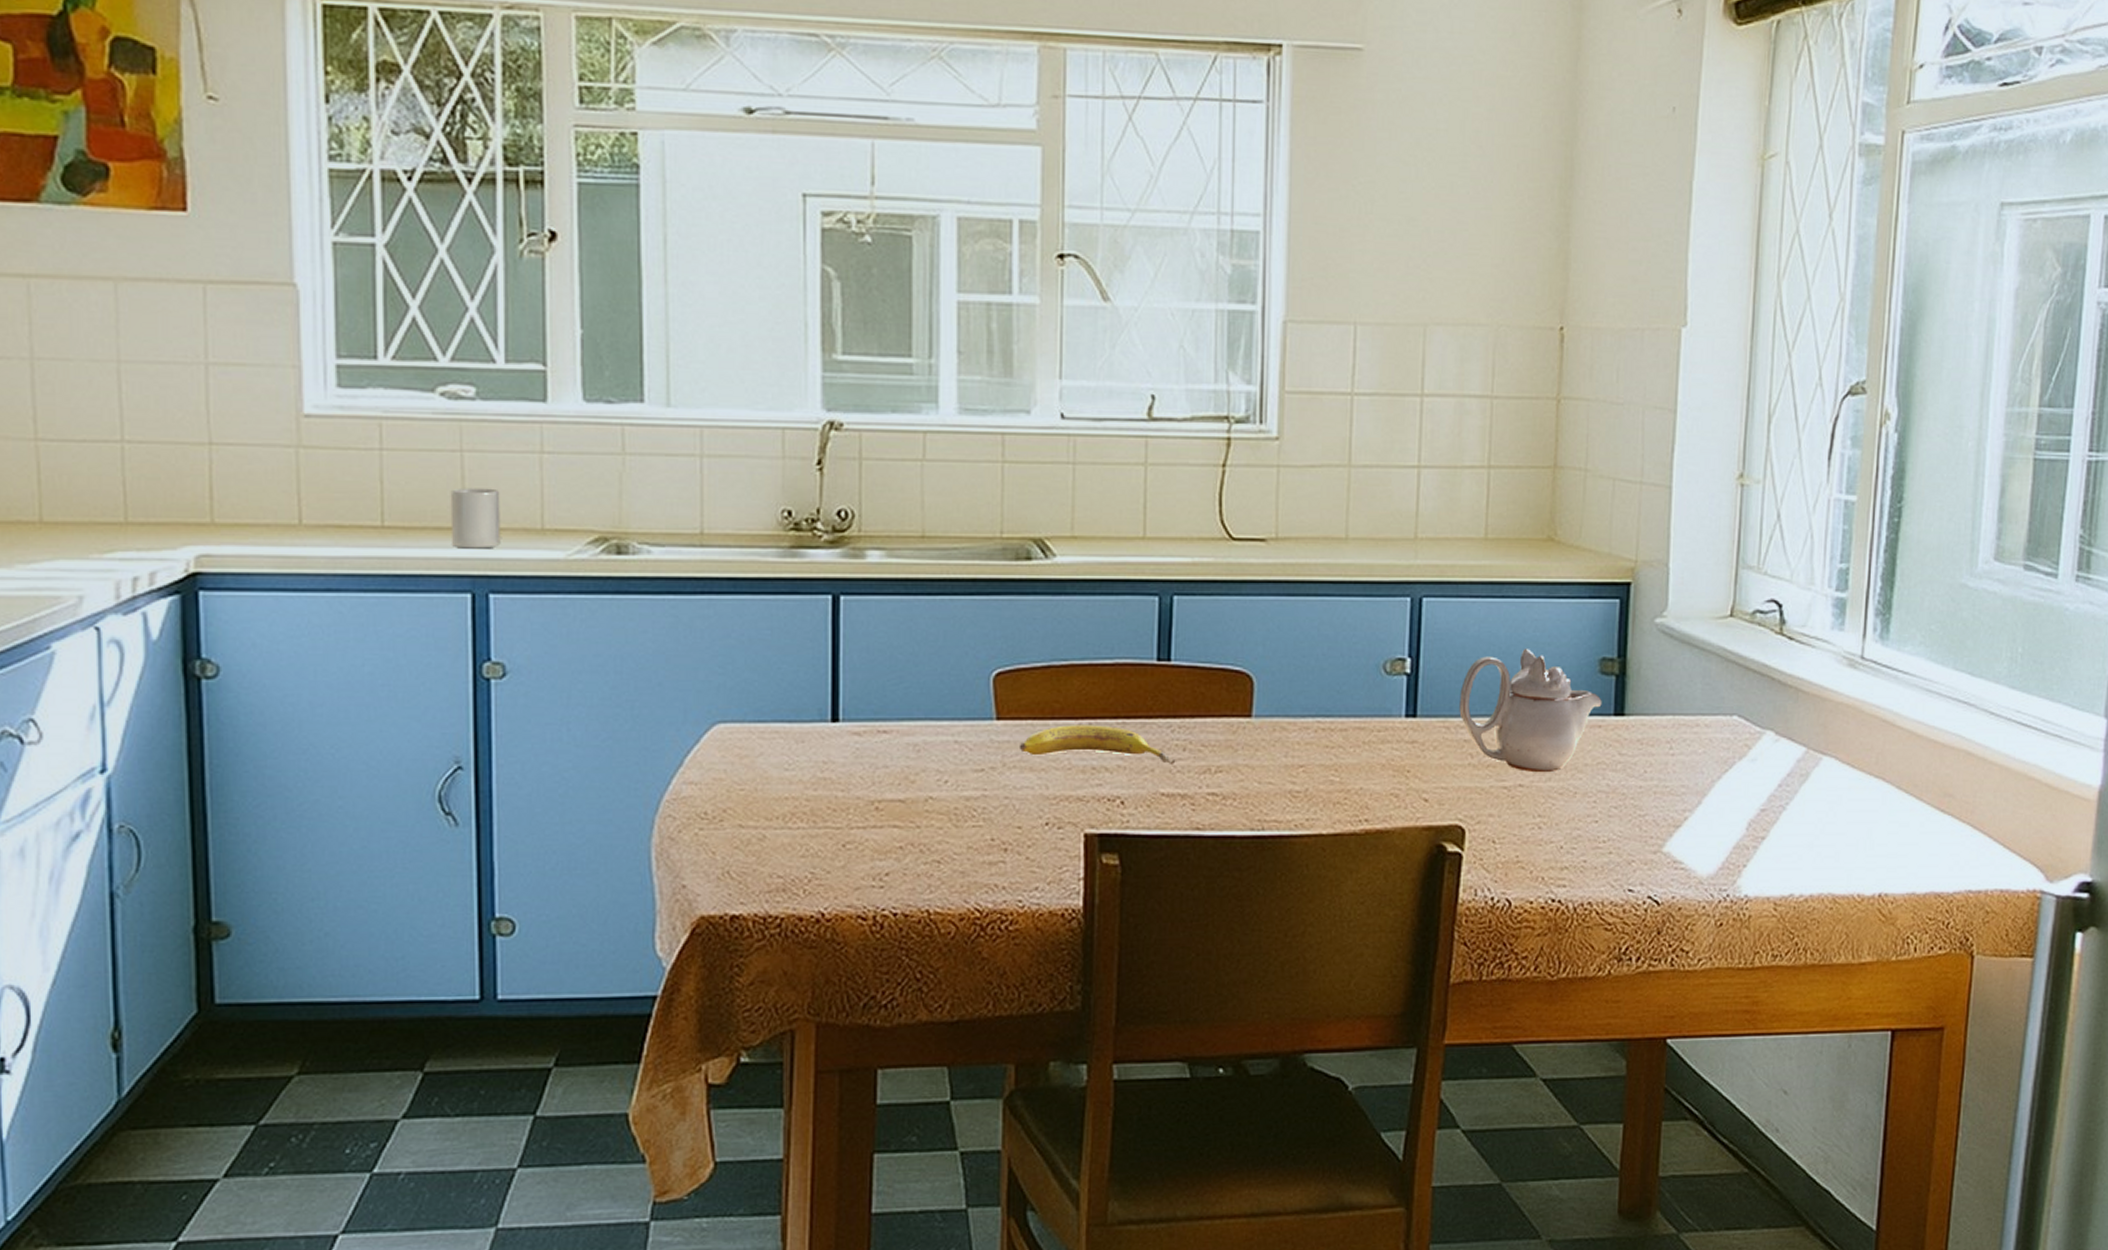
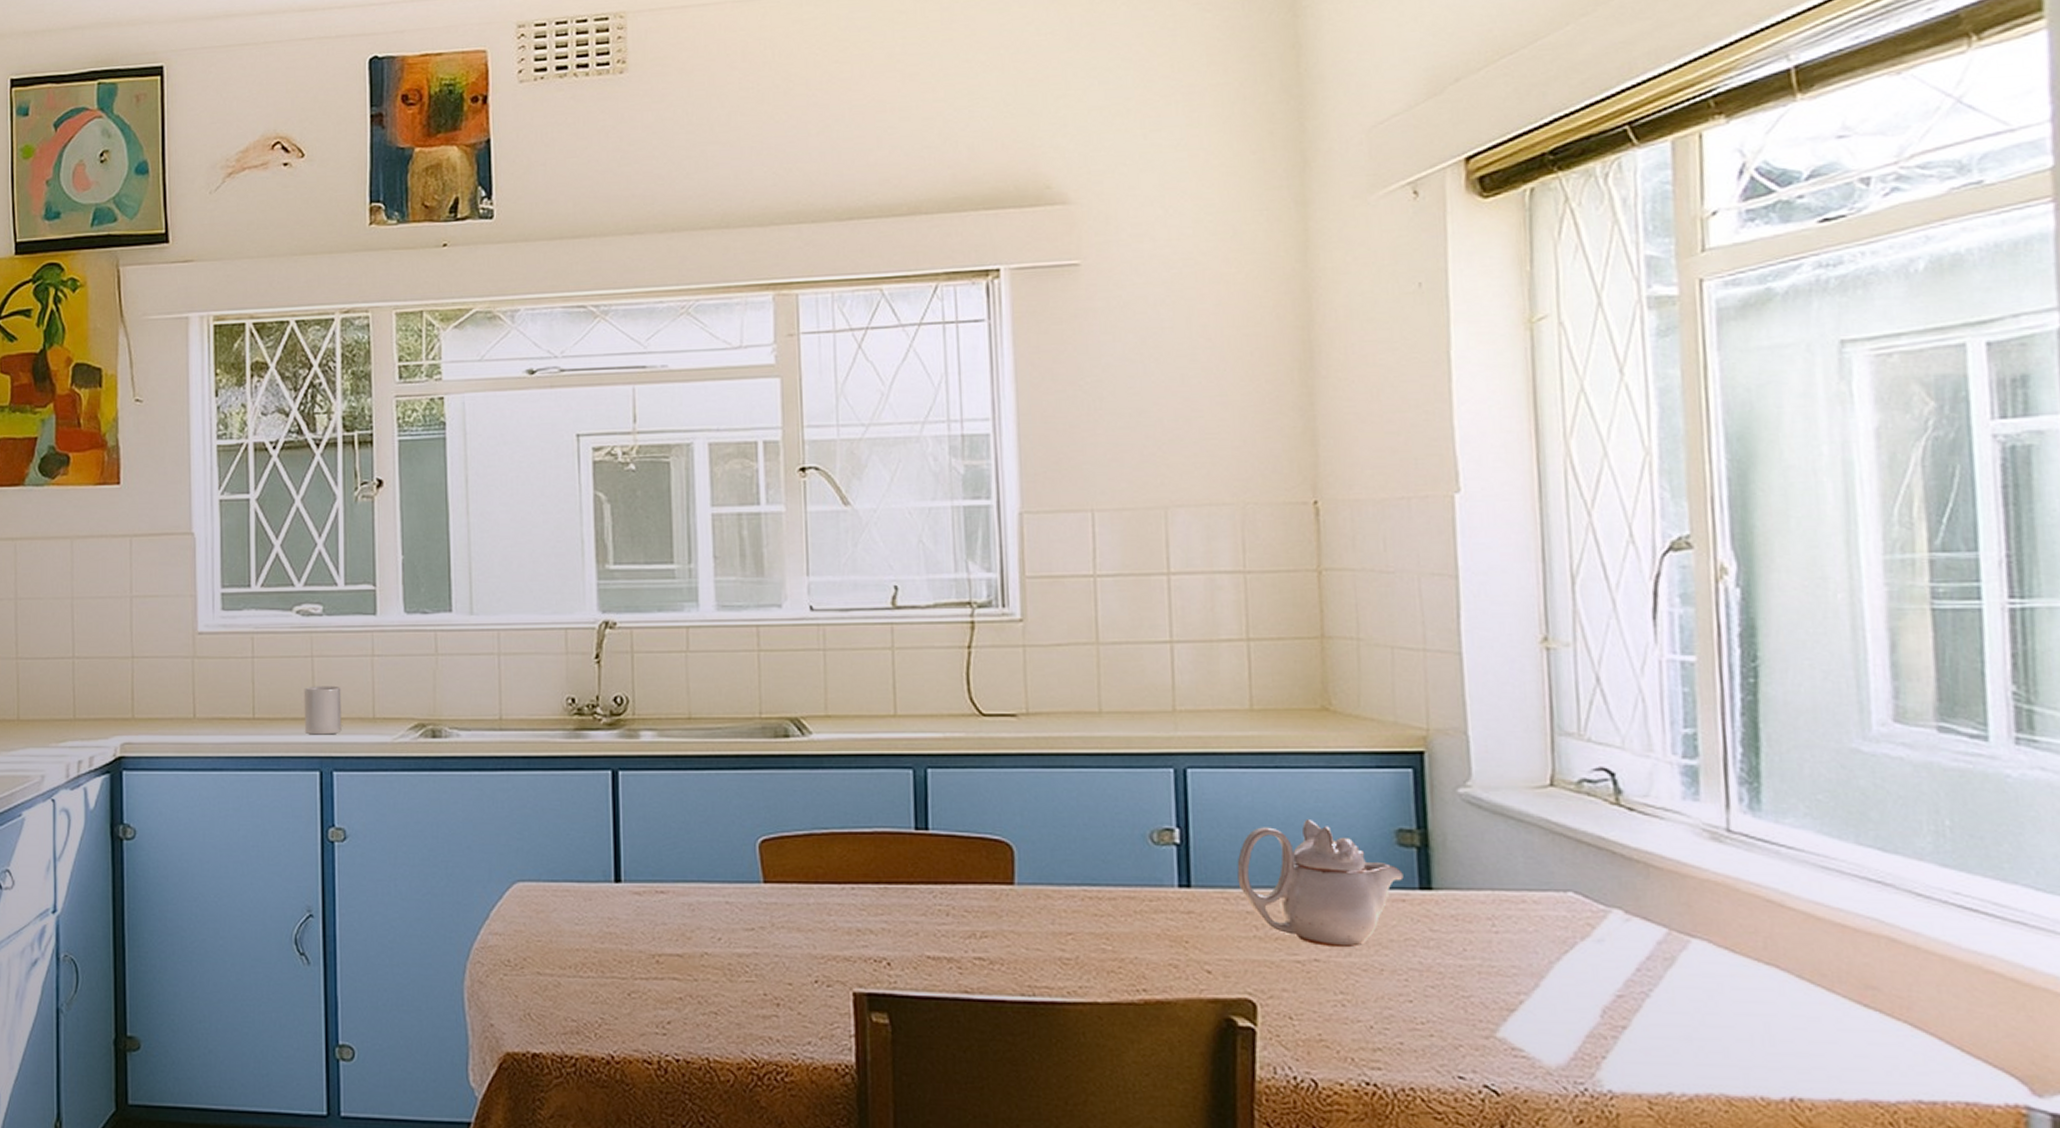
fruit: present [1019,725,1176,764] -> none [786,889,940,928]

